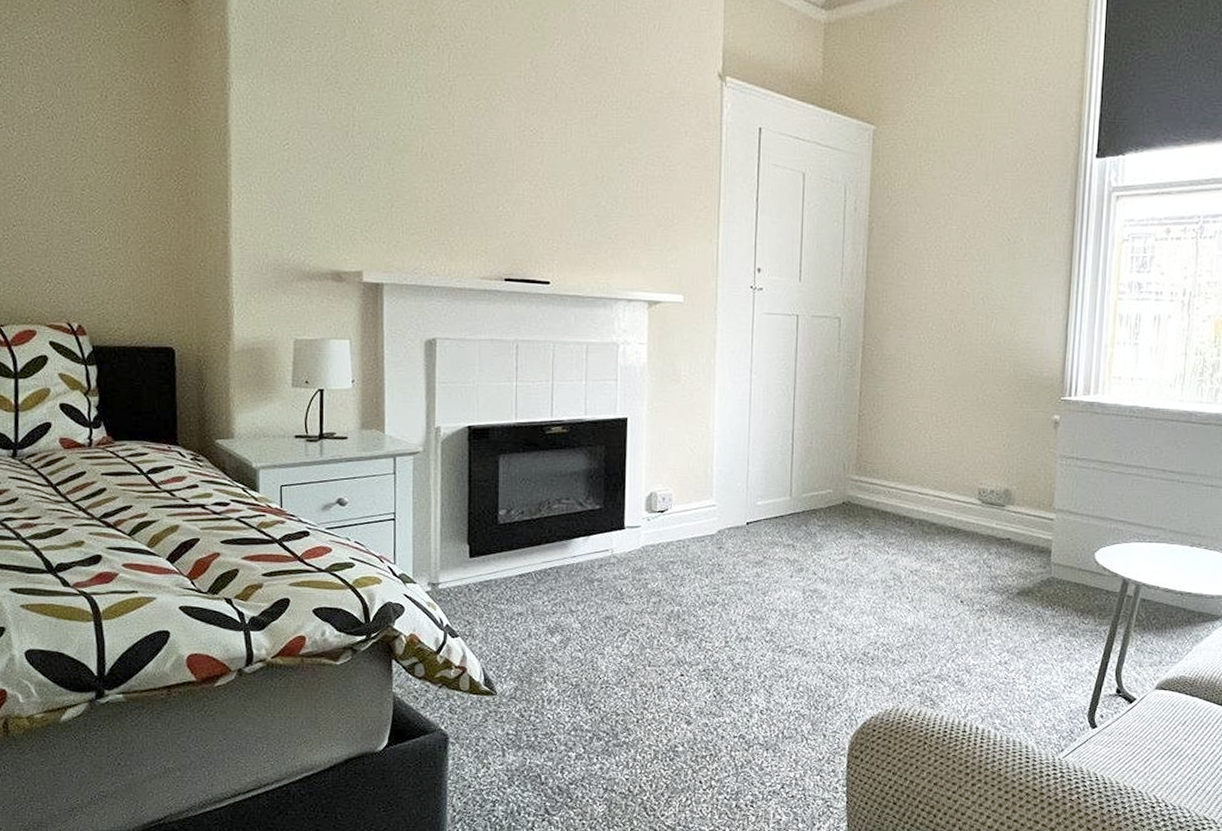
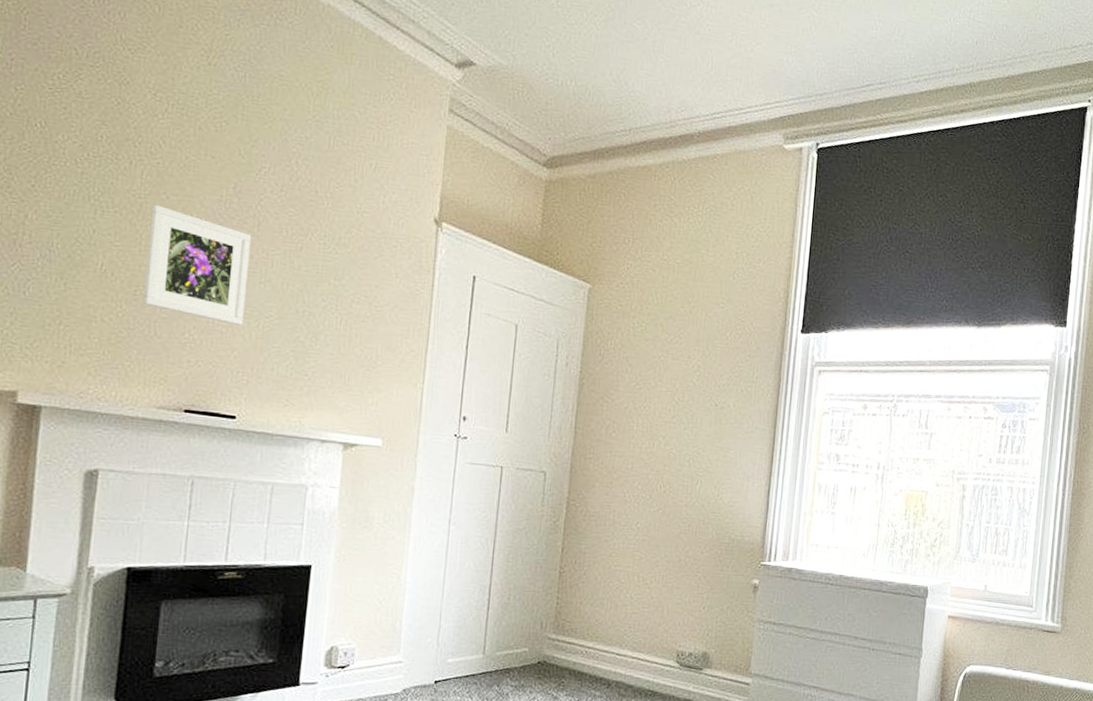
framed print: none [460,86,550,196] -> present [142,204,251,326]

